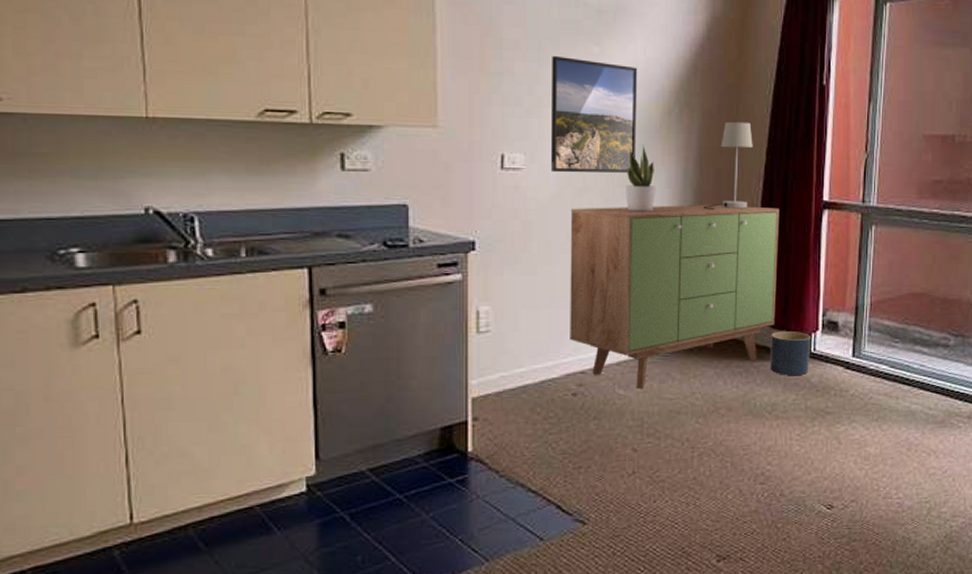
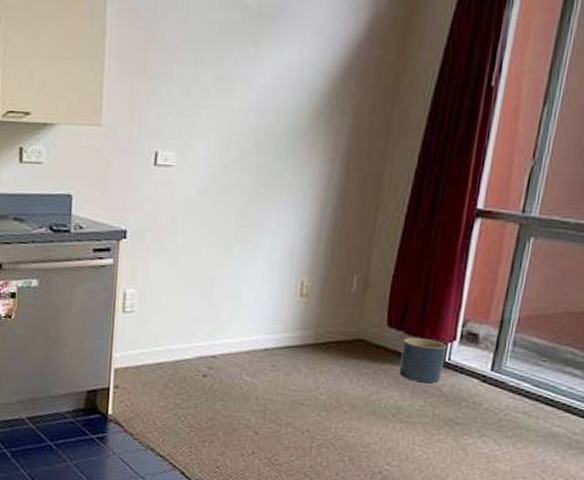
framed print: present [550,56,638,173] -> none [199,59,292,173]
sideboard: present [570,204,780,390] -> none [204,204,427,379]
potted plant: present [625,146,655,213] -> none [268,147,300,212]
table lamp: present [703,121,753,210] -> none [345,124,406,213]

